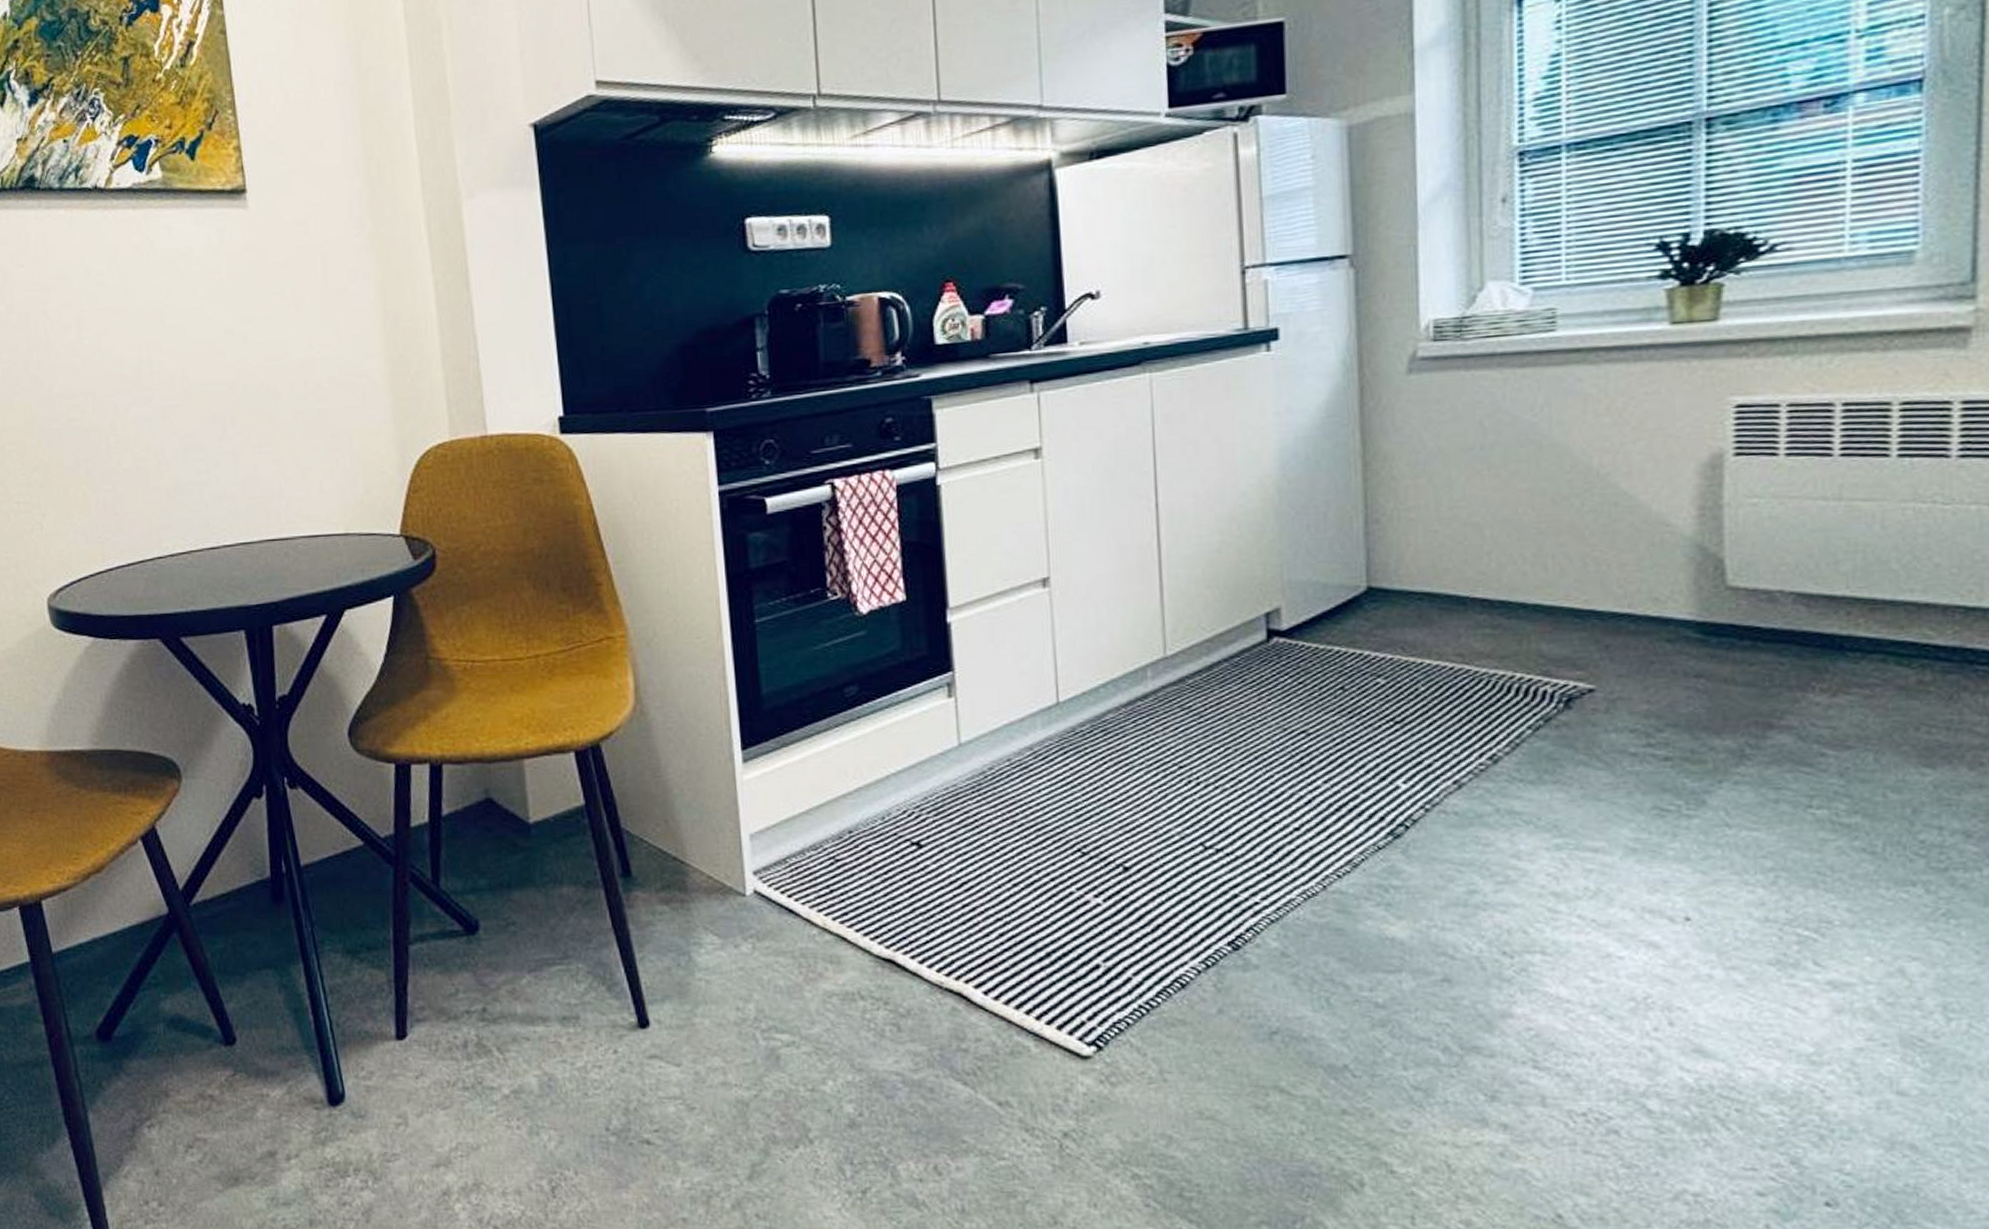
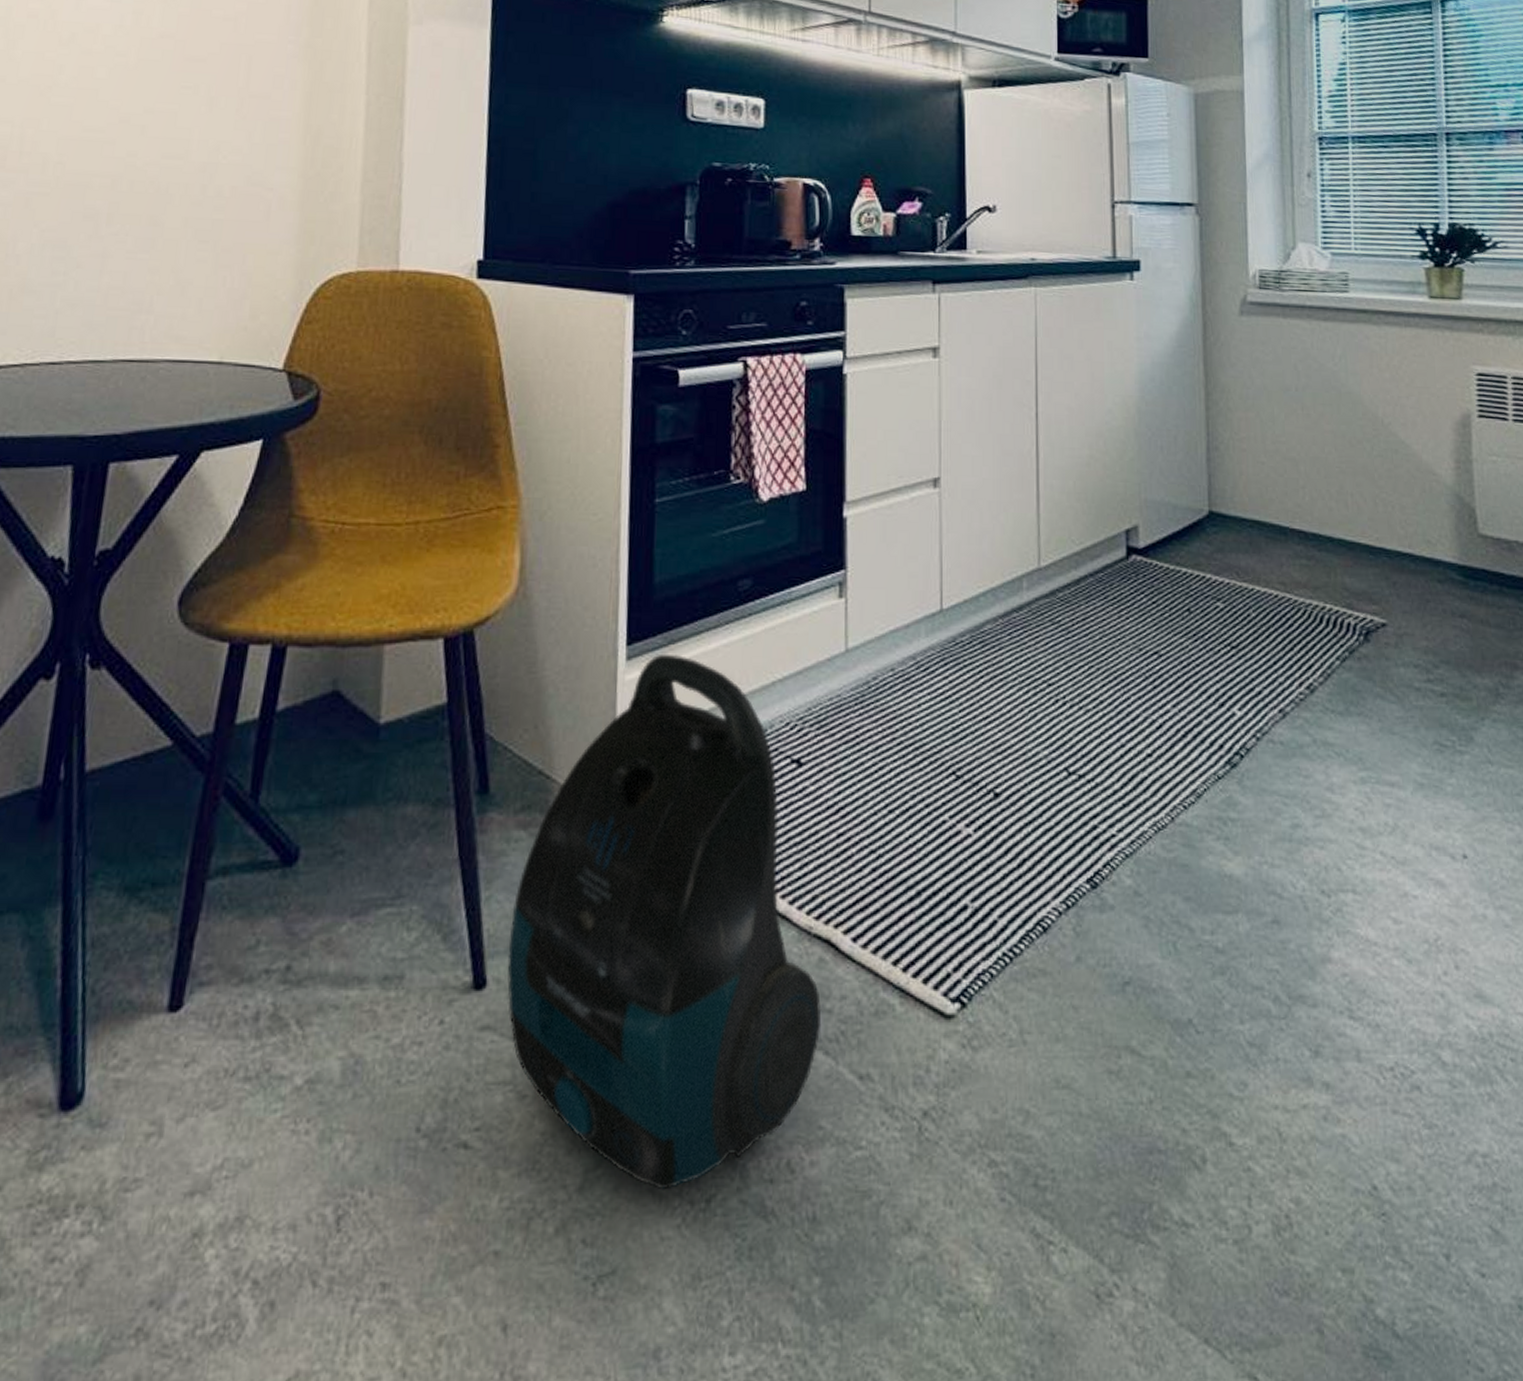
vacuum cleaner: none [663,755,959,1182] -> present [507,653,822,1190]

